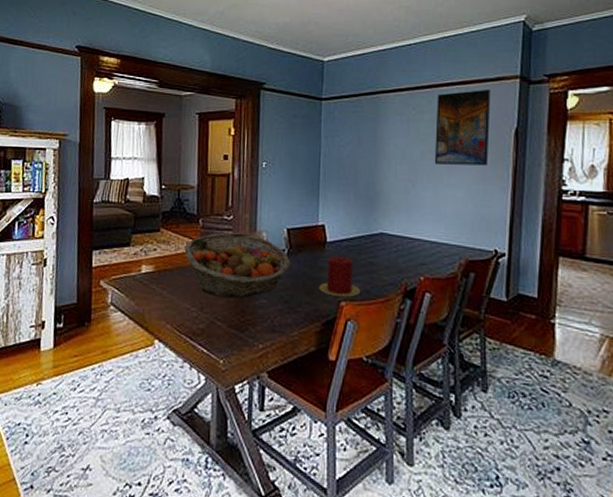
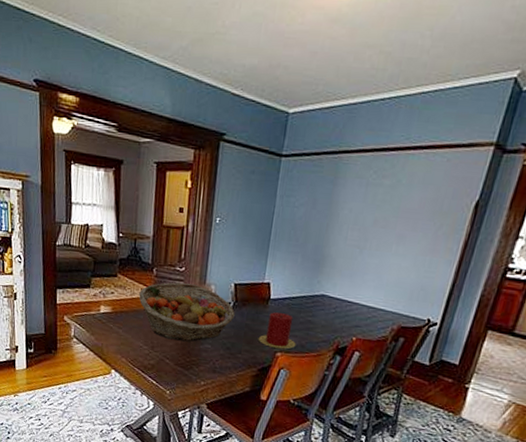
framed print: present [434,89,491,166] -> none [386,155,460,238]

